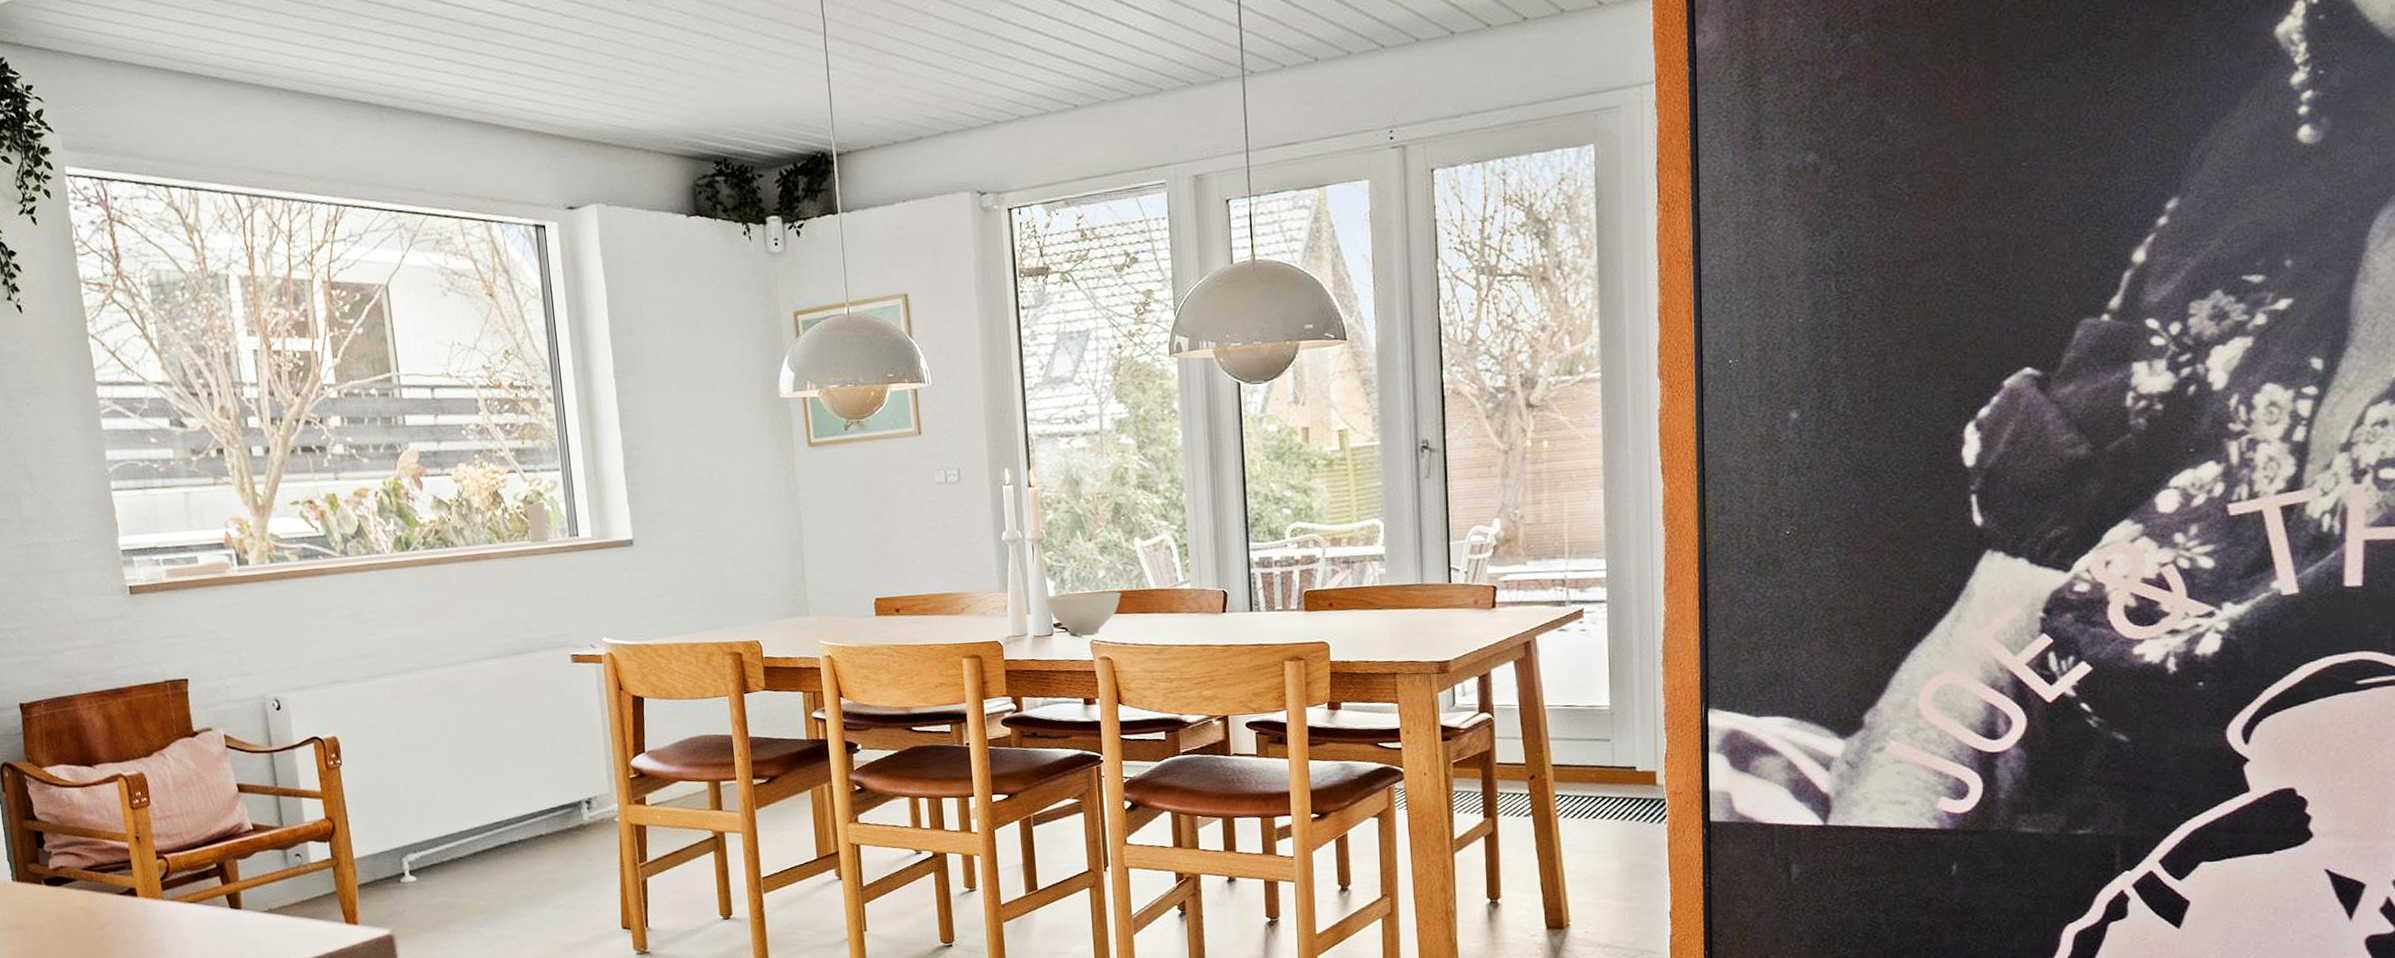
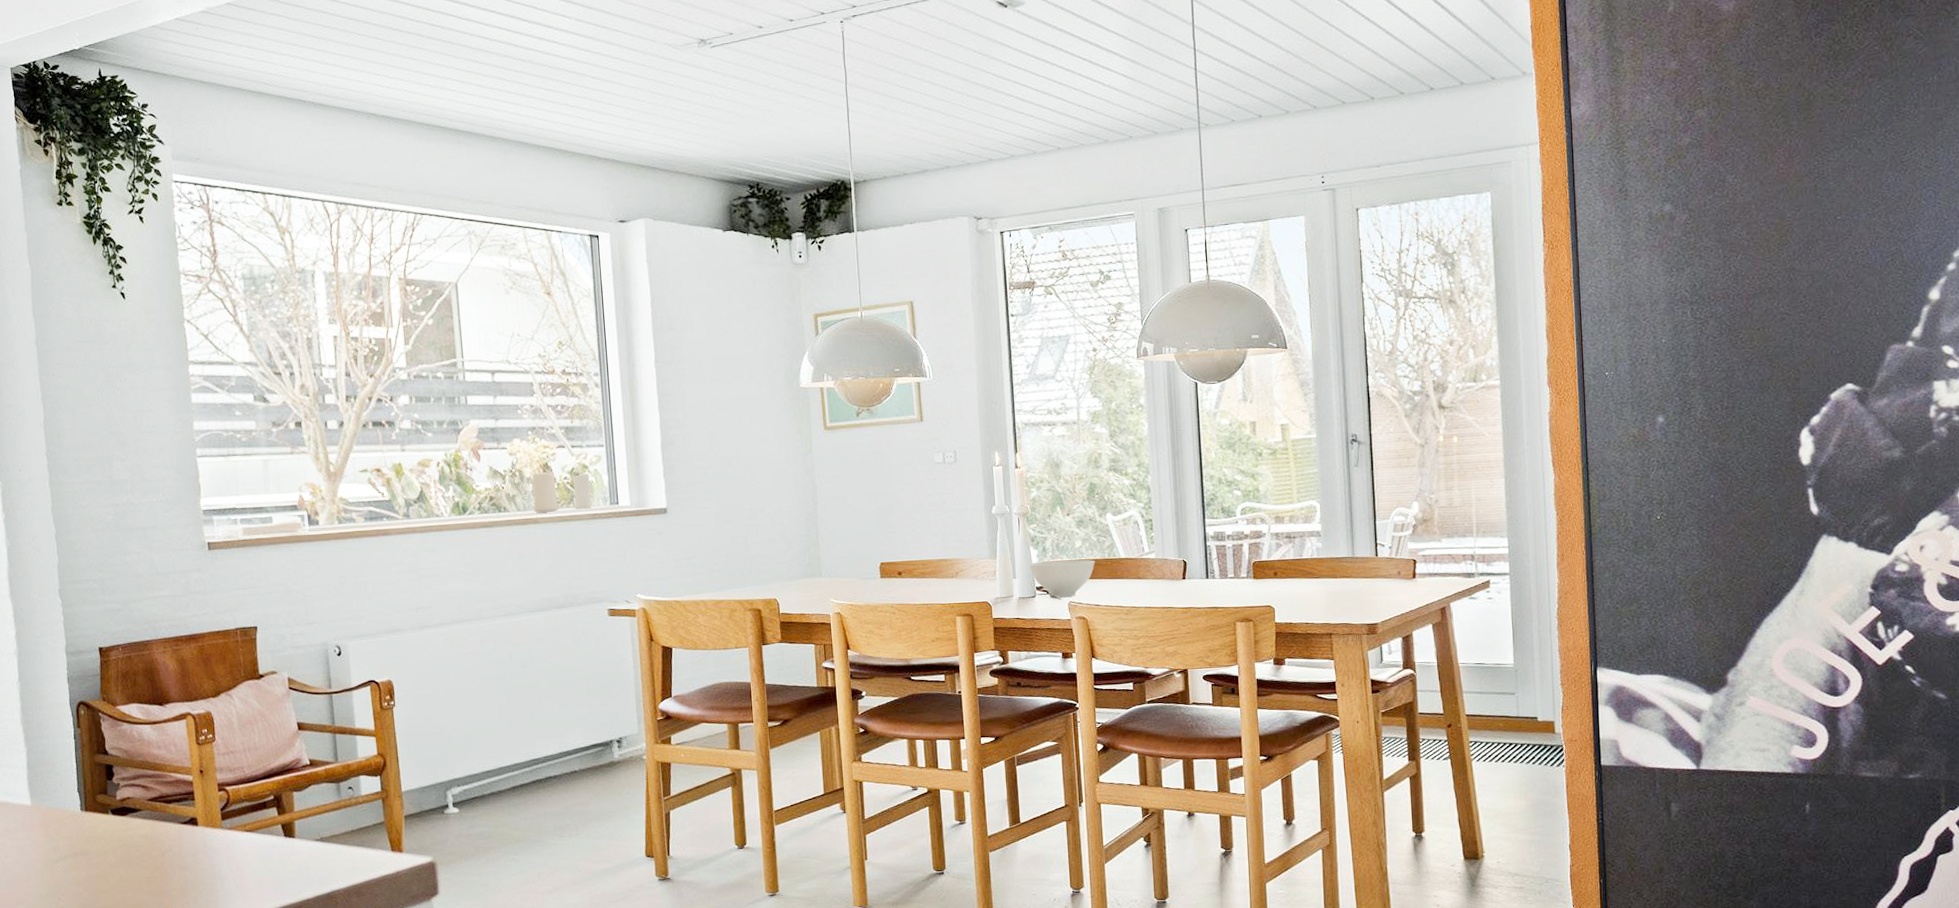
candle: none [481,501,512,547] -> present [533,472,559,513]

